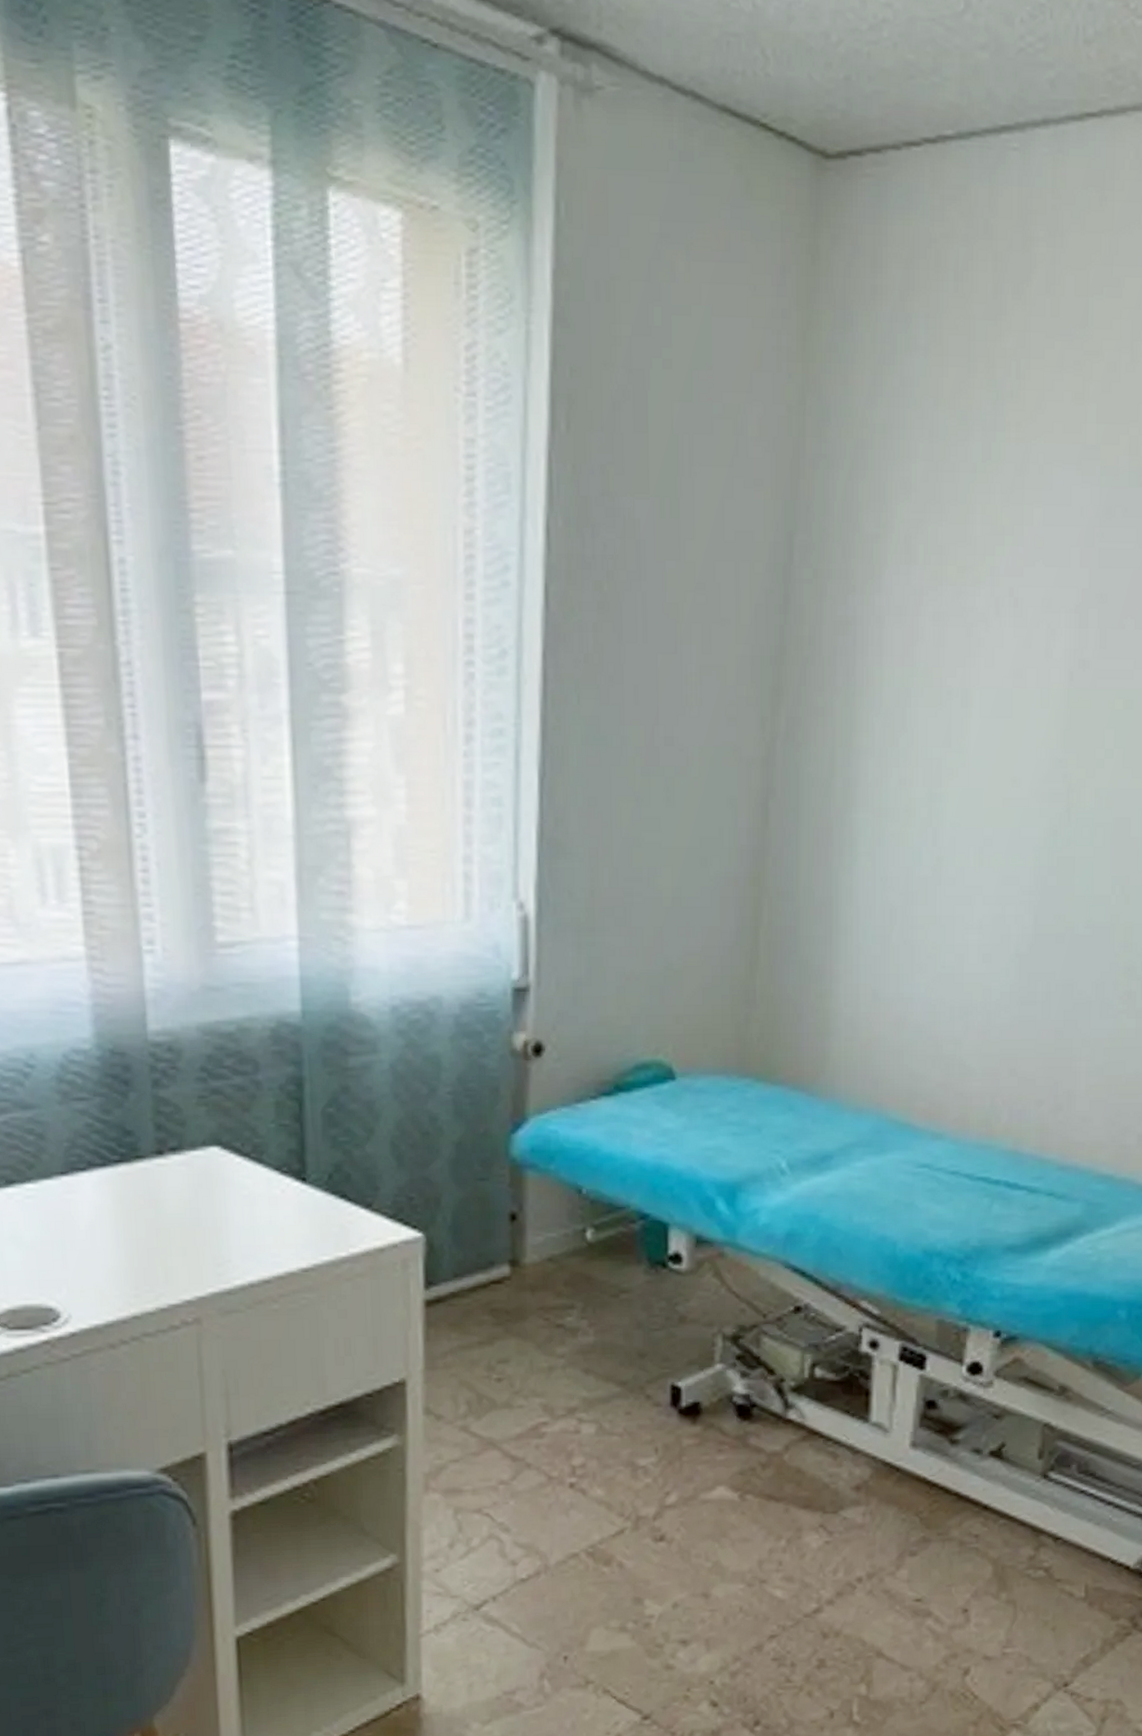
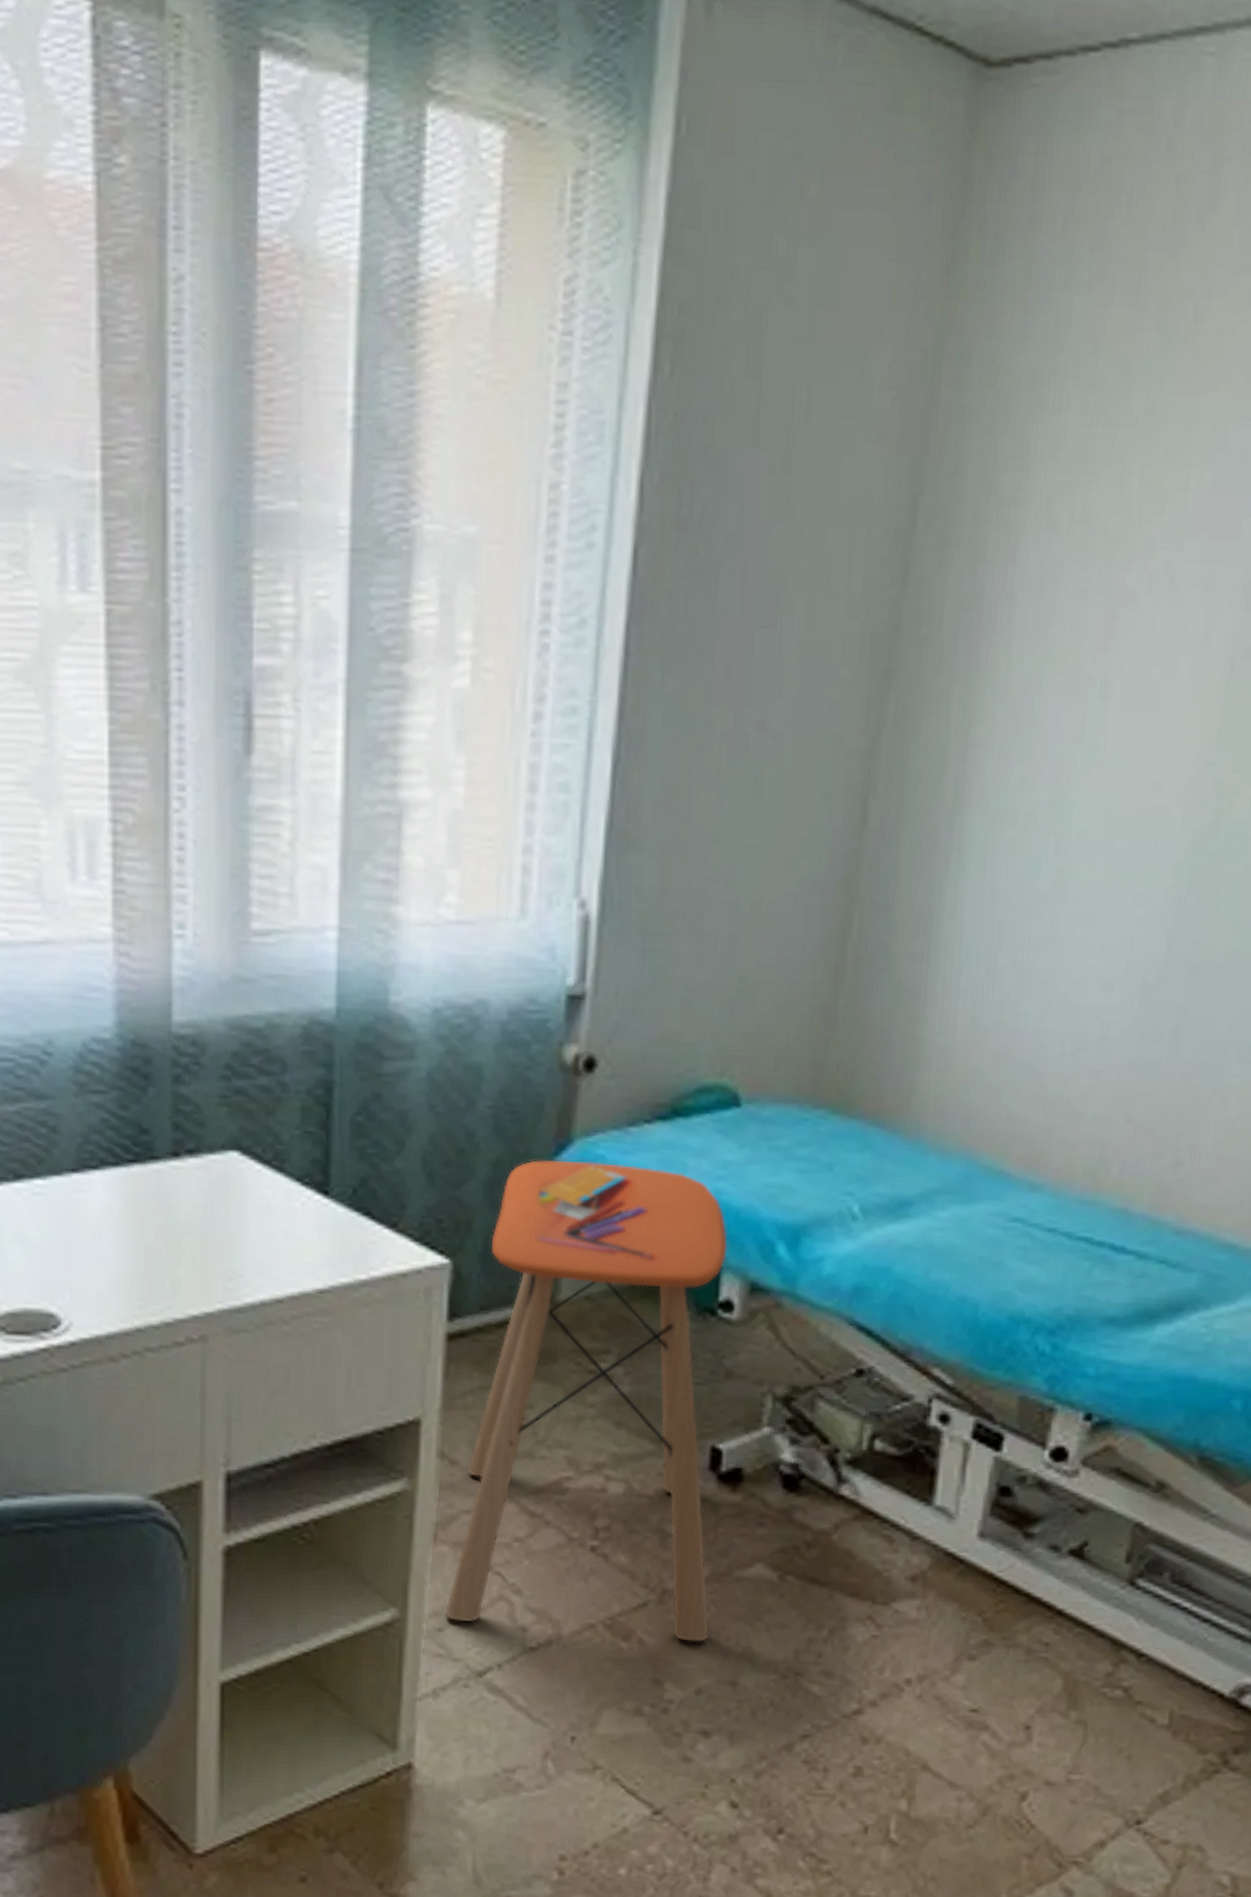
side table: none [441,1136,681,1562] -> present [445,1159,728,1642]

